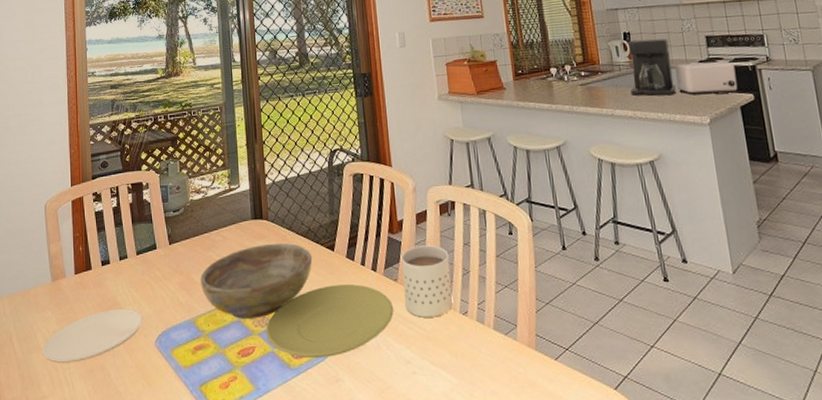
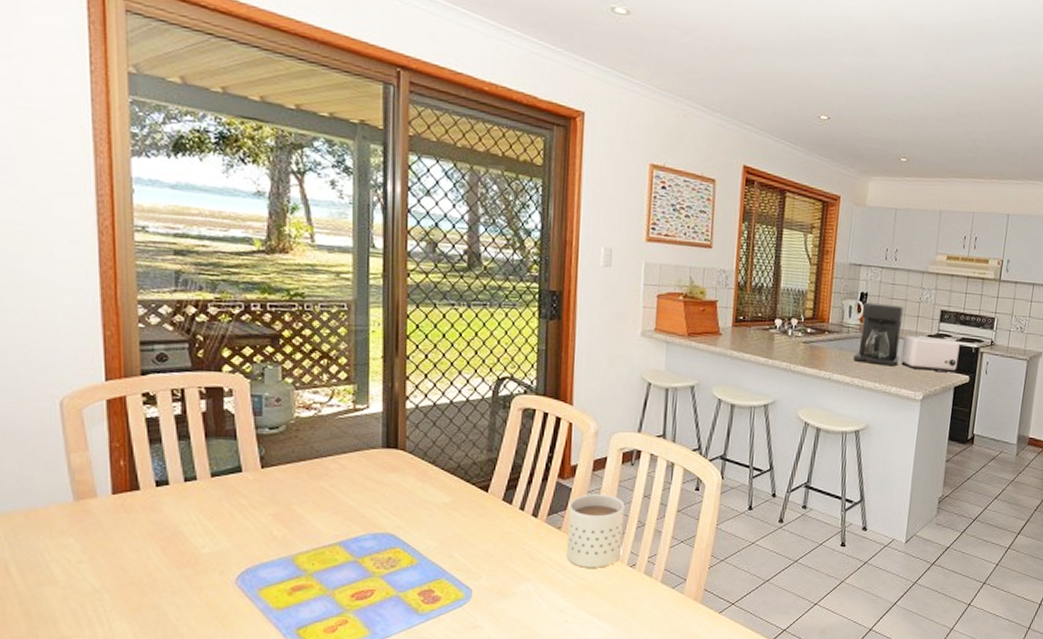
plate: present [42,308,142,363] -> none [60,539,217,599]
bowl: present [200,243,313,319] -> none [304,477,460,560]
plate: present [266,284,394,359] -> none [390,529,552,604]

